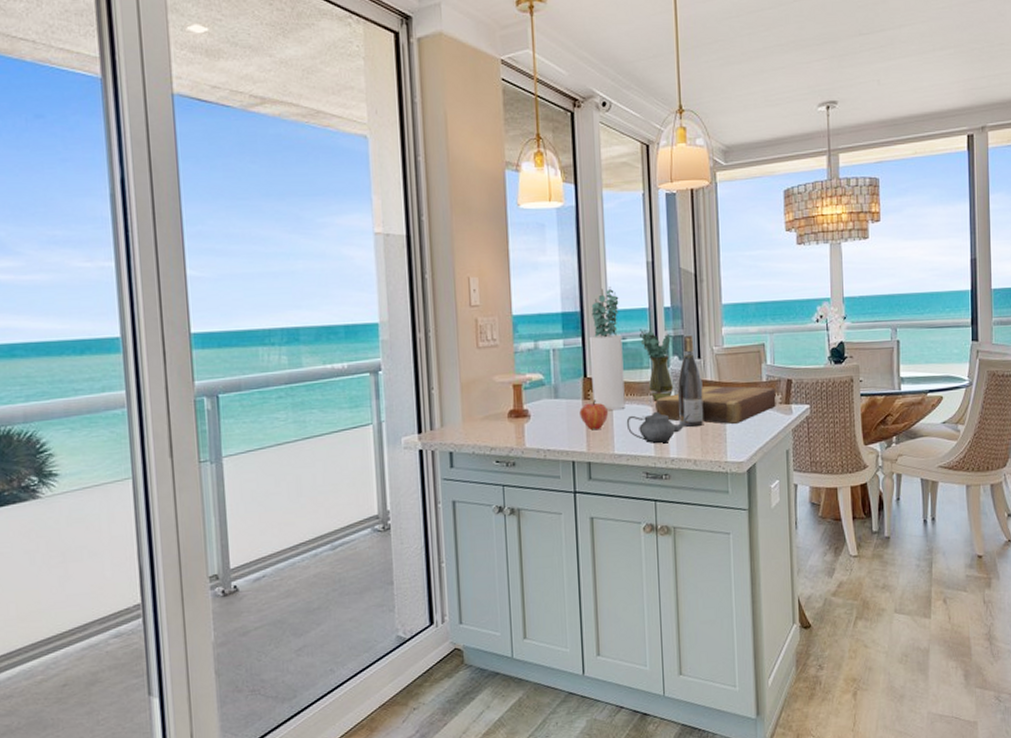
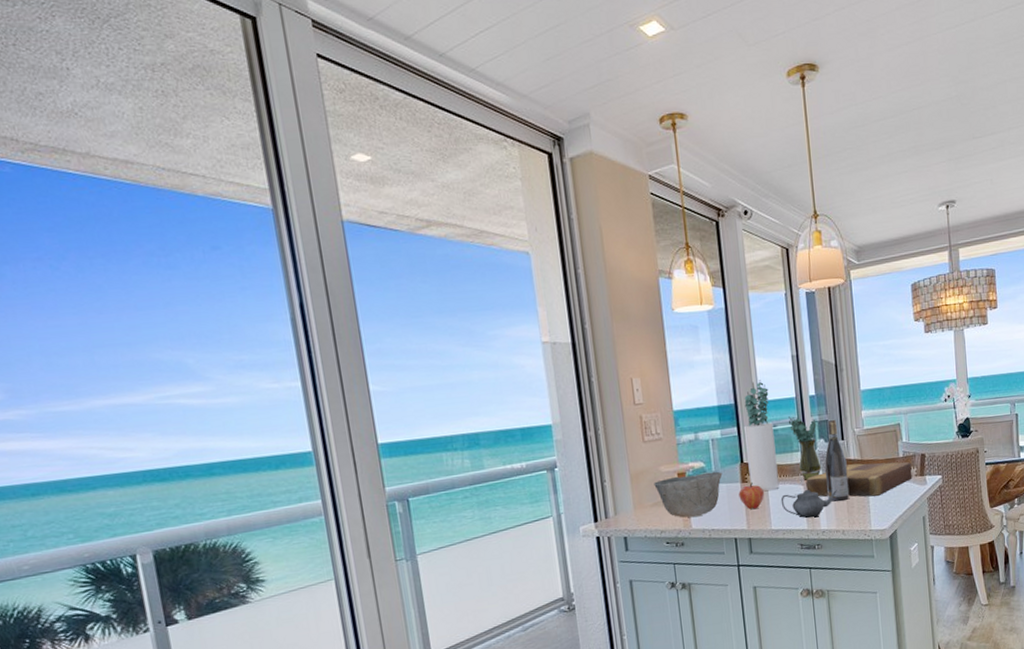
bowl: none [486,385,563,435] -> present [654,471,723,518]

